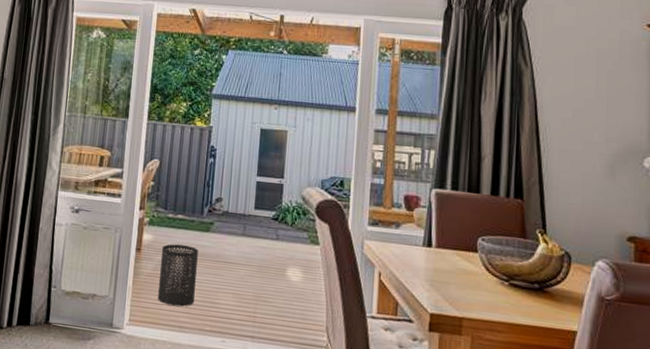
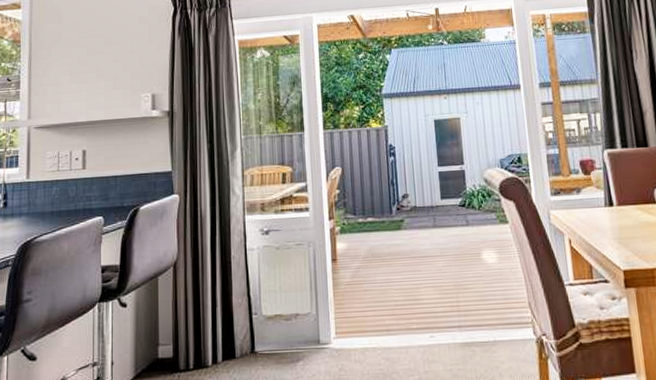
trash can: present [157,244,198,307] -> none [357,247,397,310]

